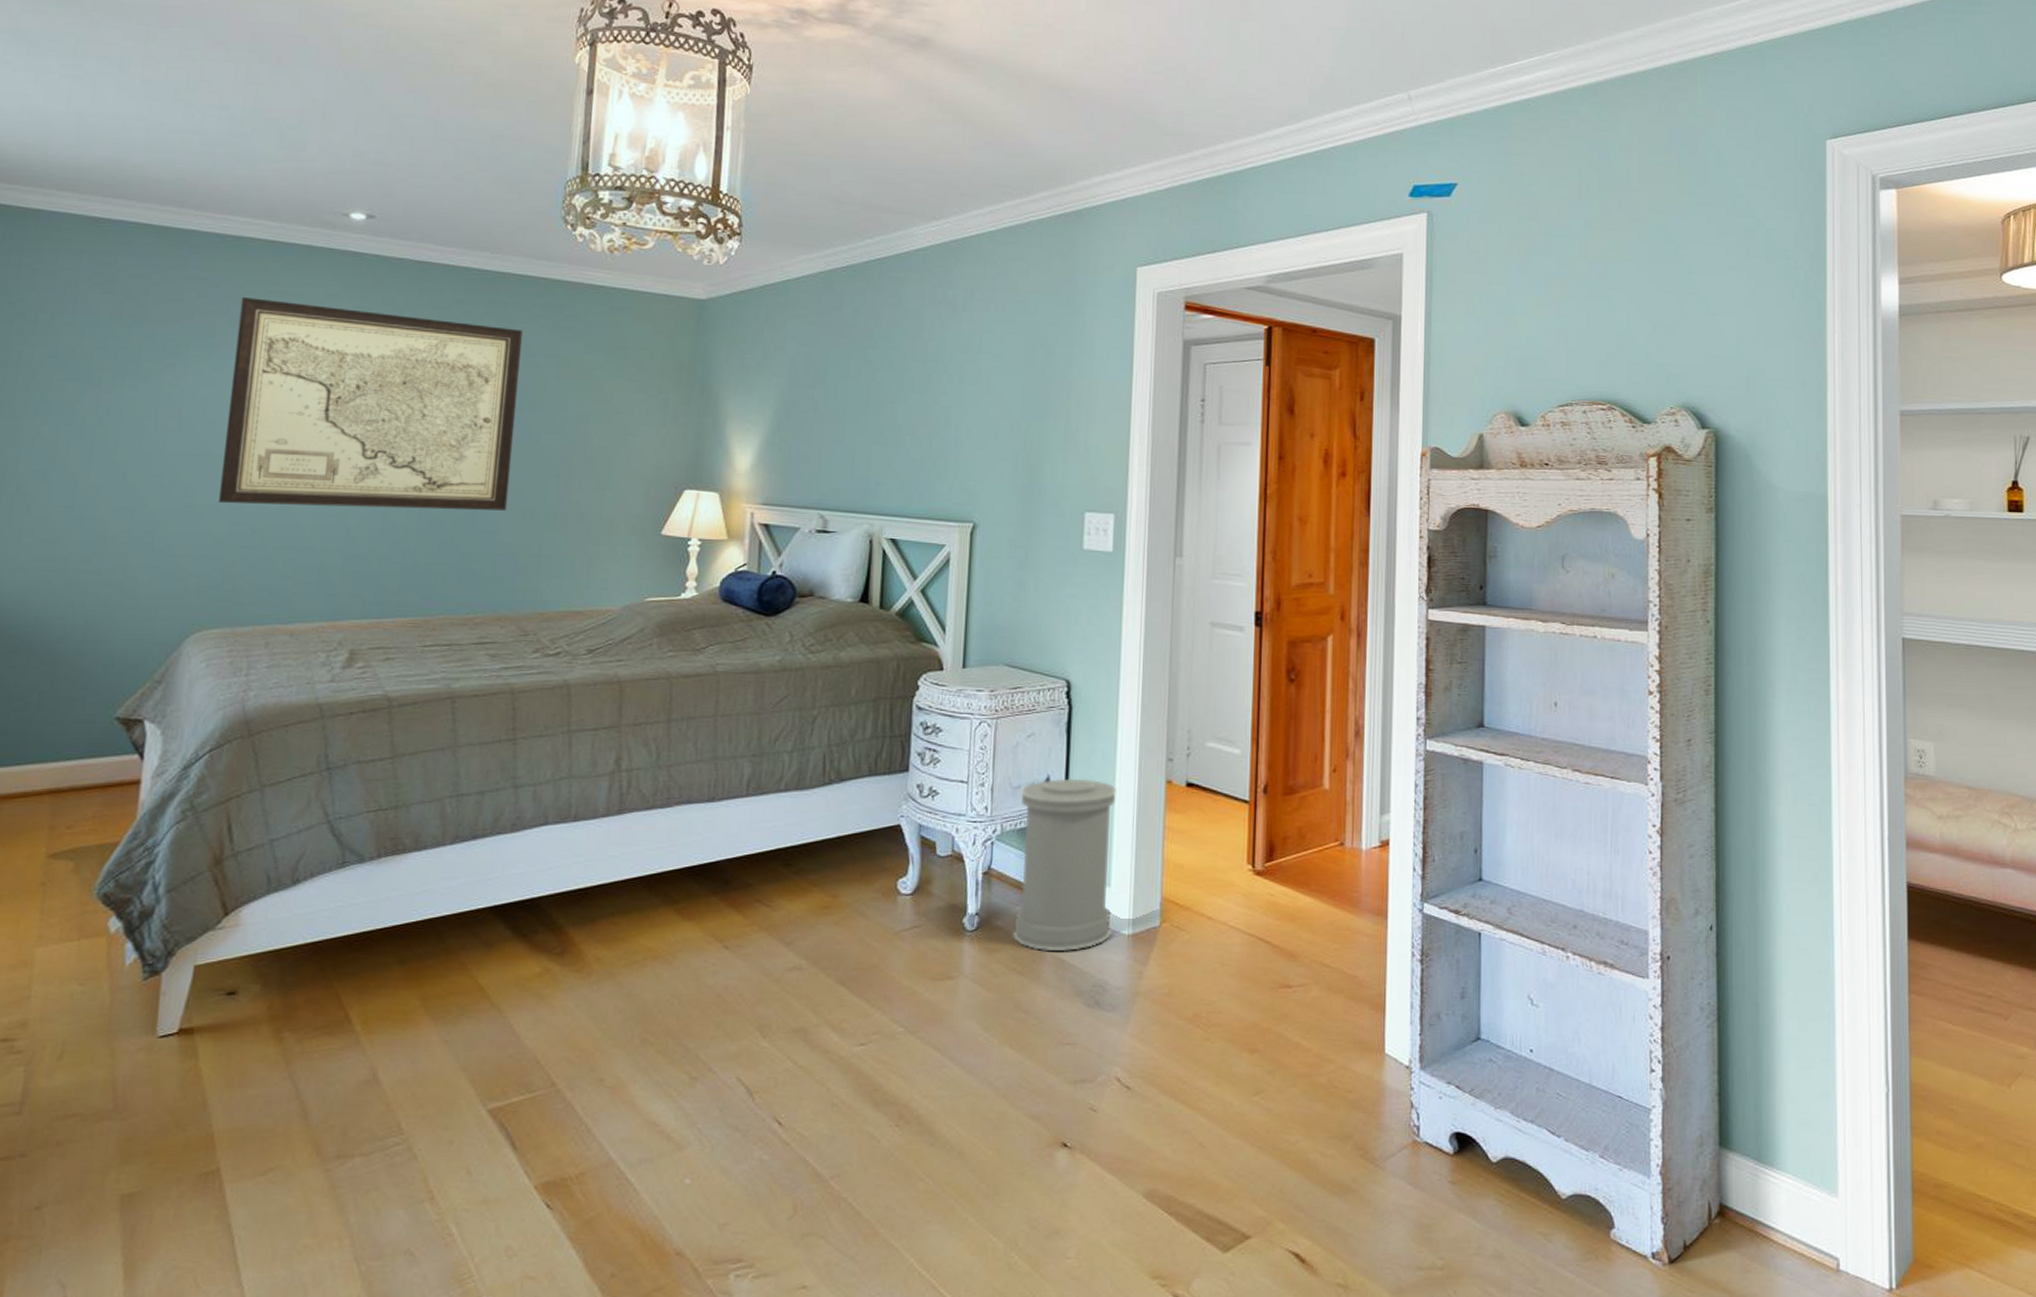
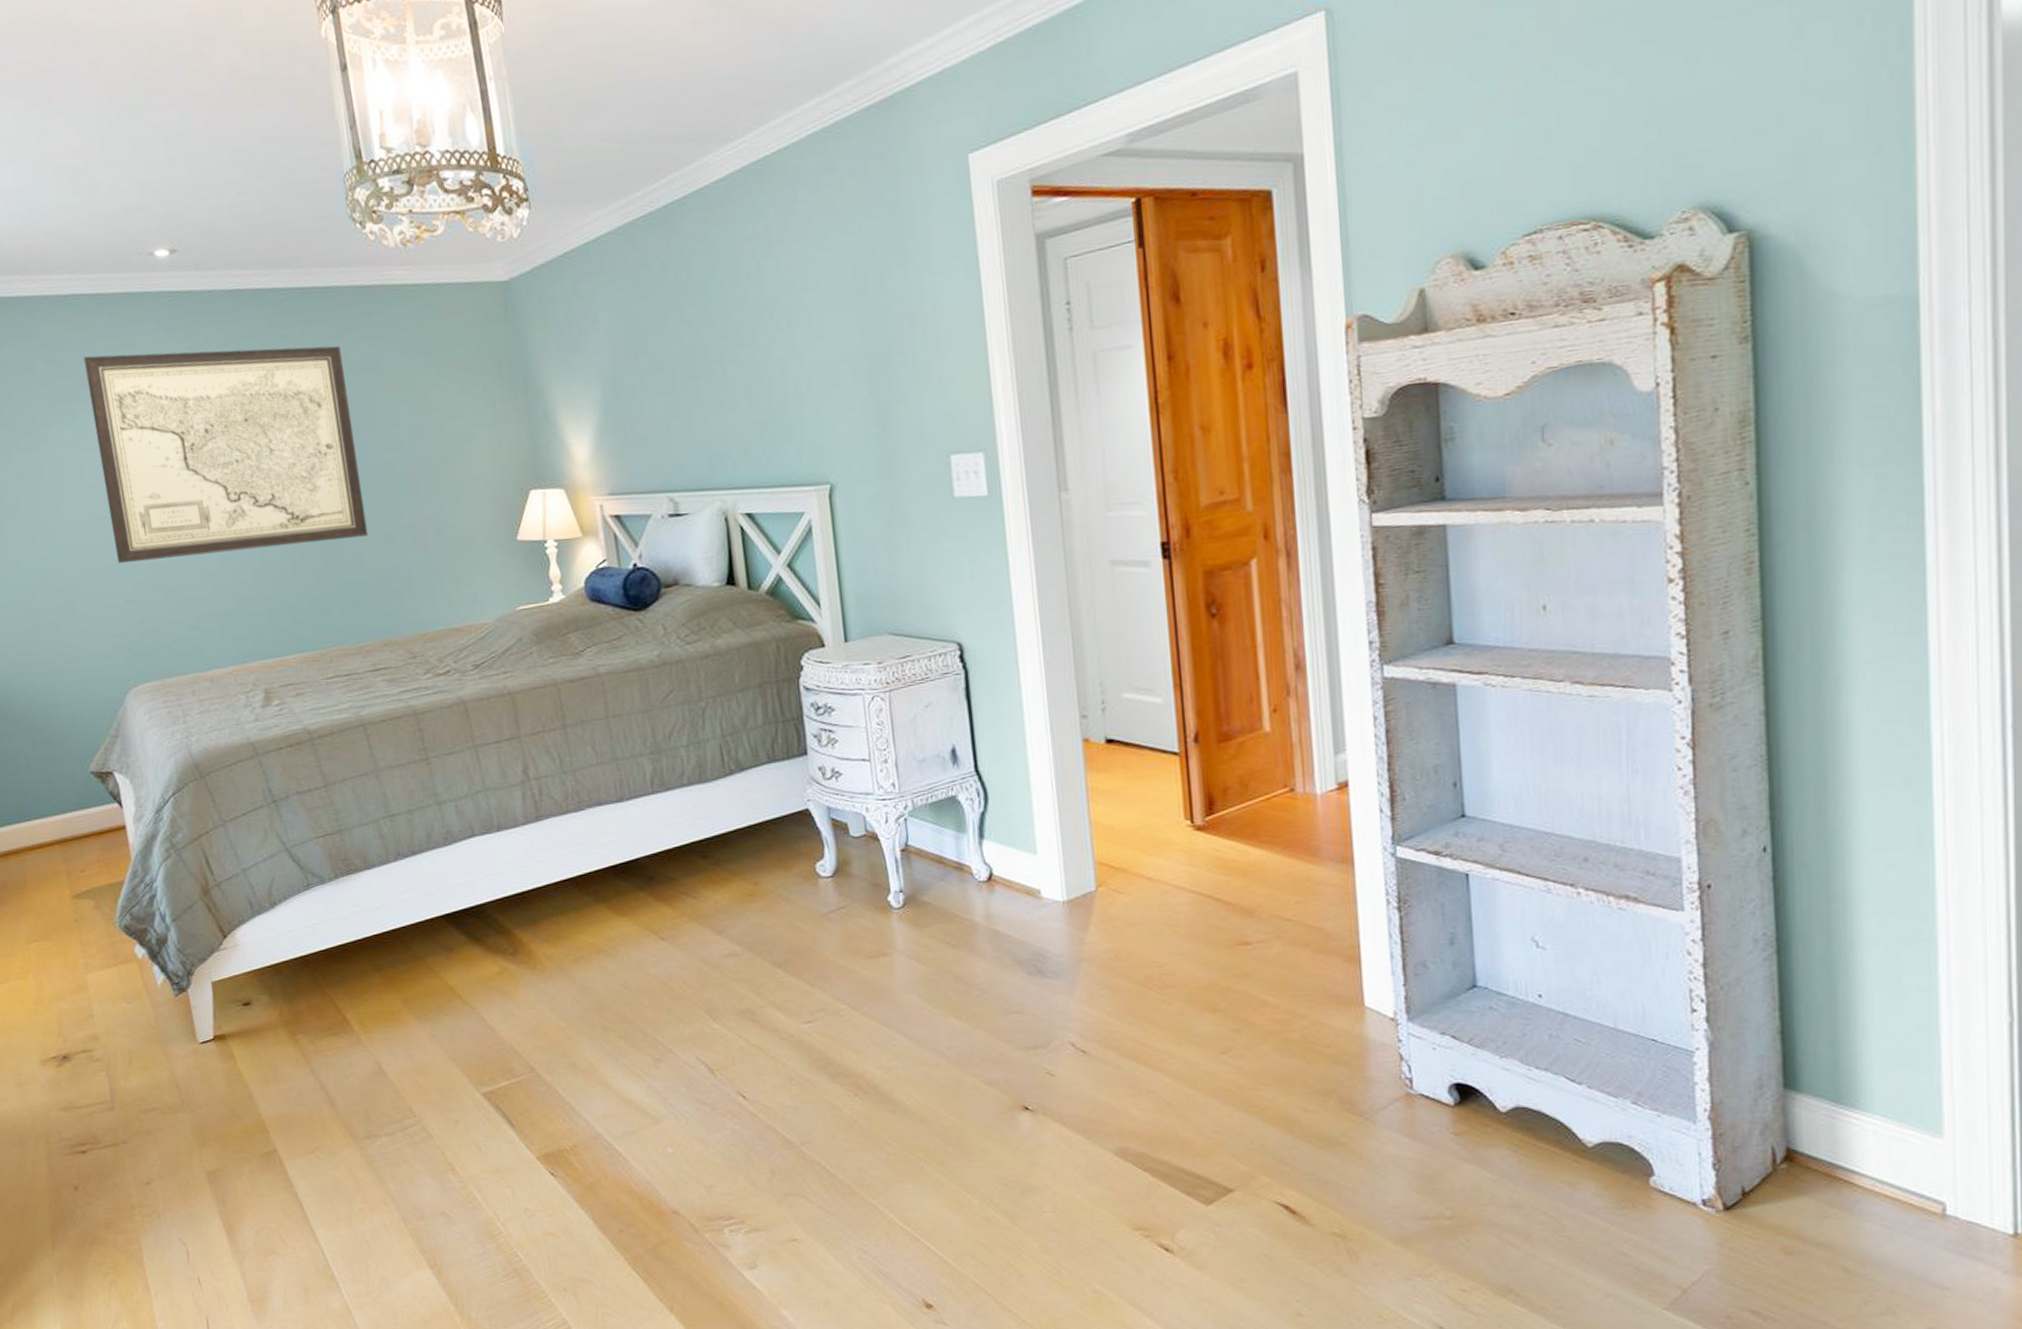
trash can: present [1013,778,1118,952] -> none [927,745,1045,923]

